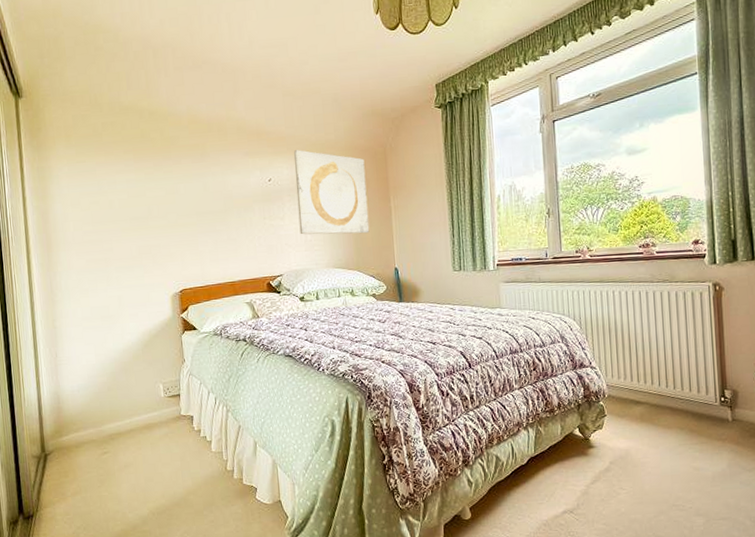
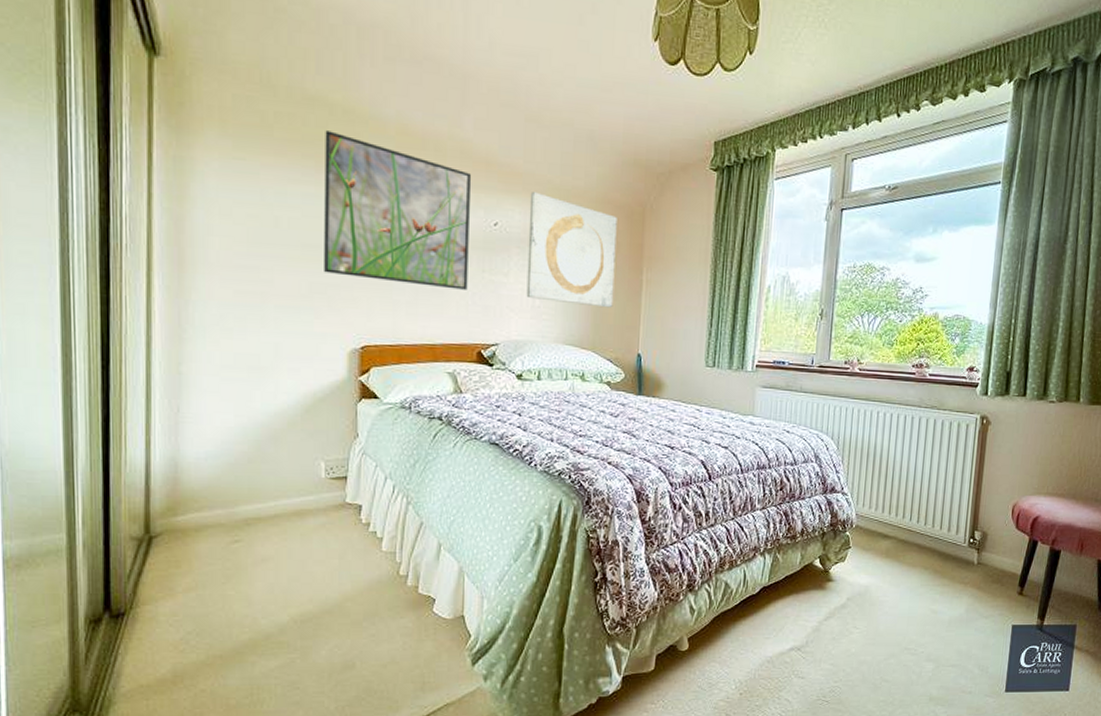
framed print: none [138,130,254,238] -> present [324,130,472,290]

